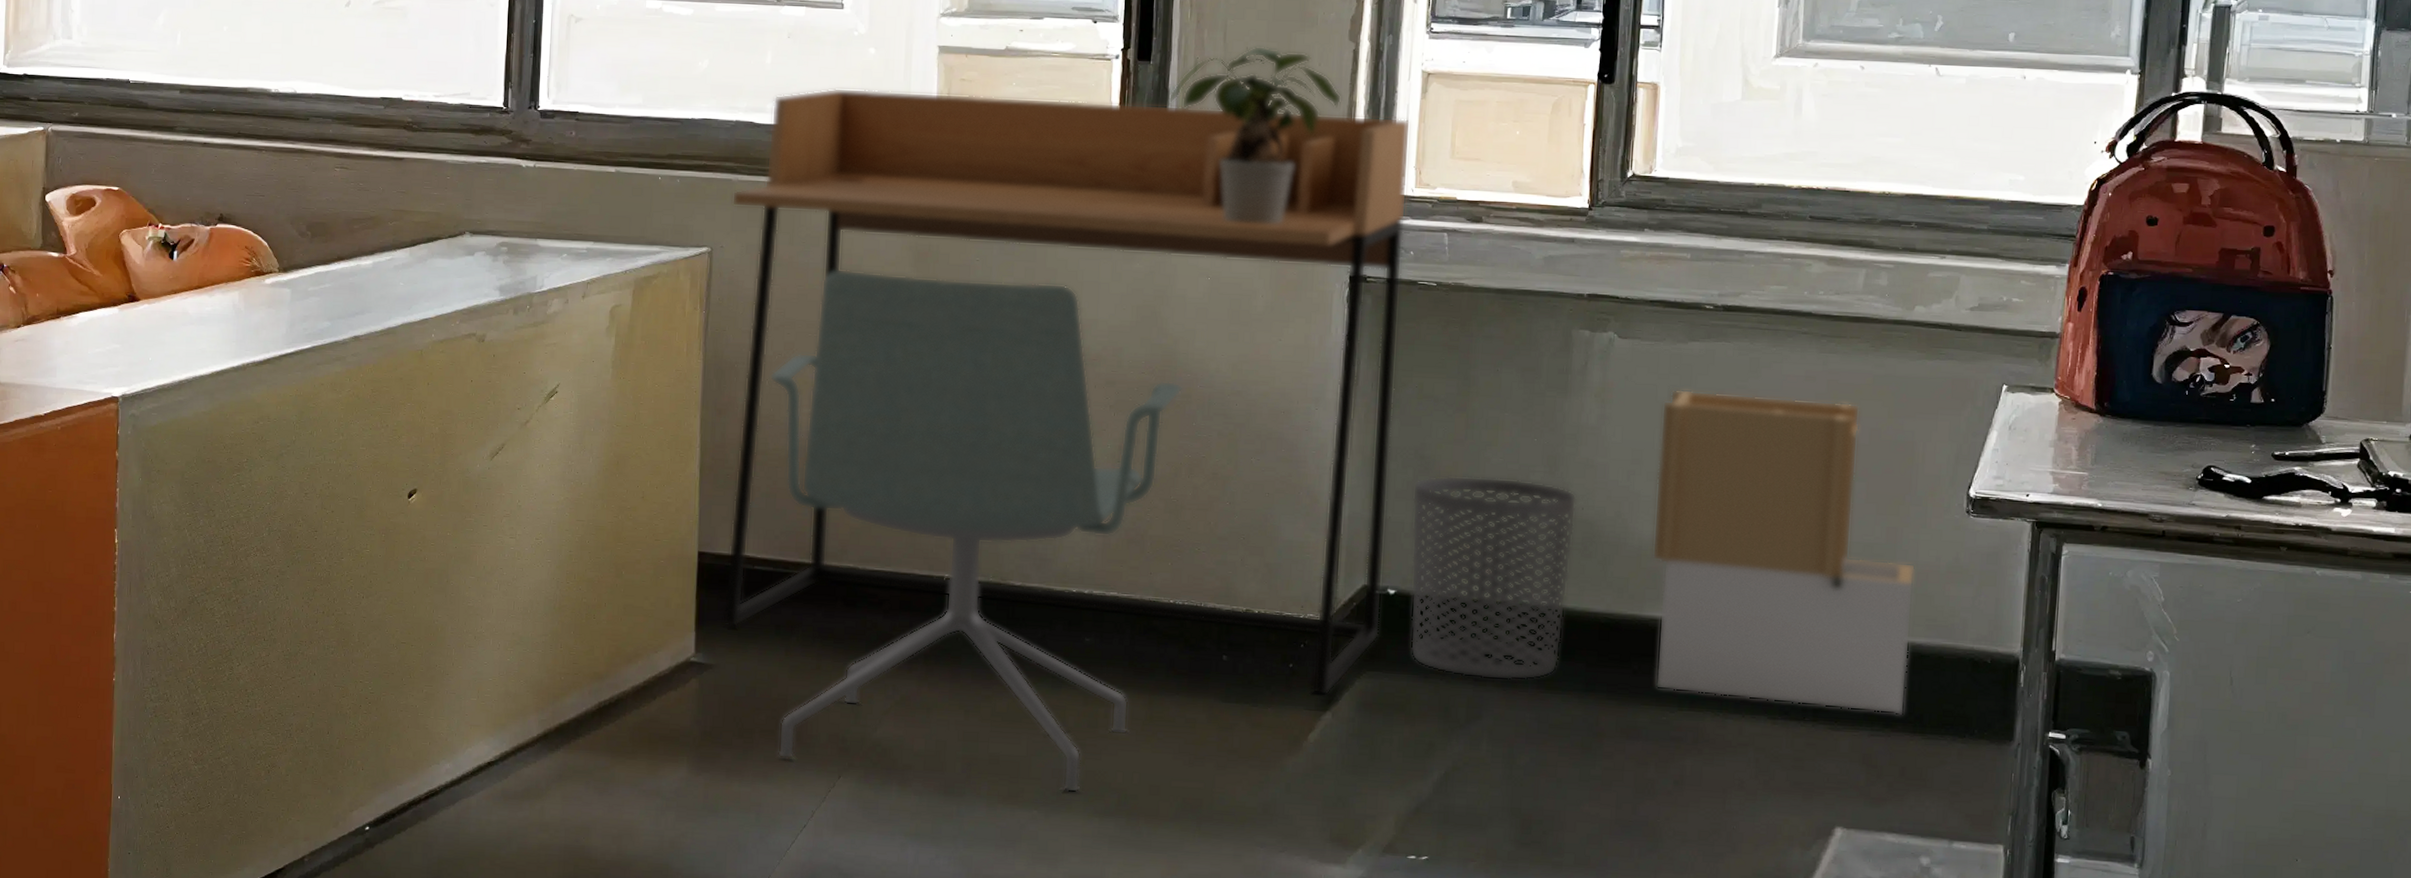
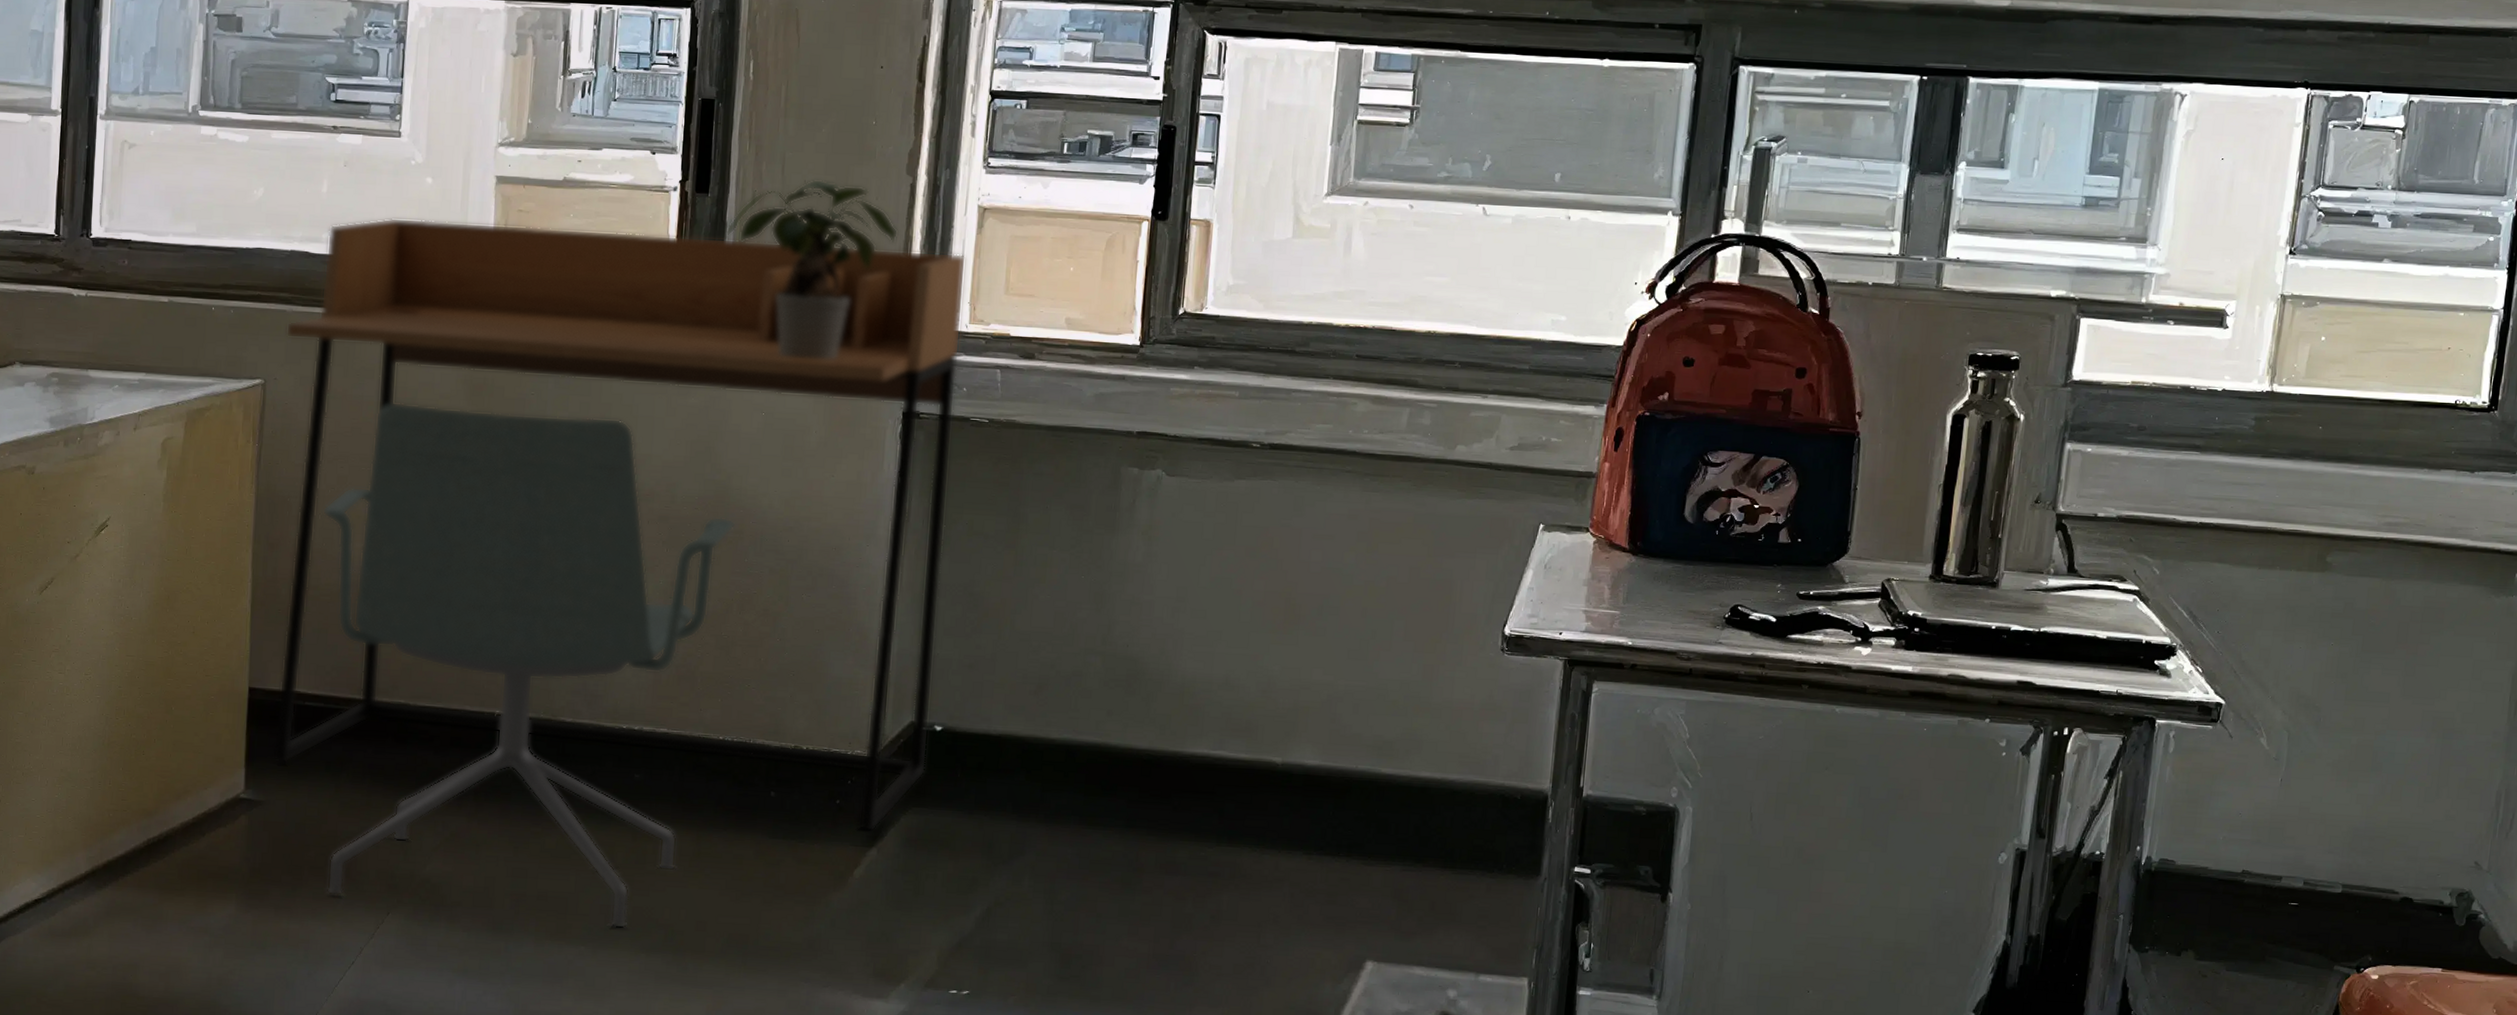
waste bin: present [1410,475,1577,681] -> none [955,612,1122,817]
kitchen cabinet: present [1652,389,1915,716] -> none [1194,527,1450,851]

